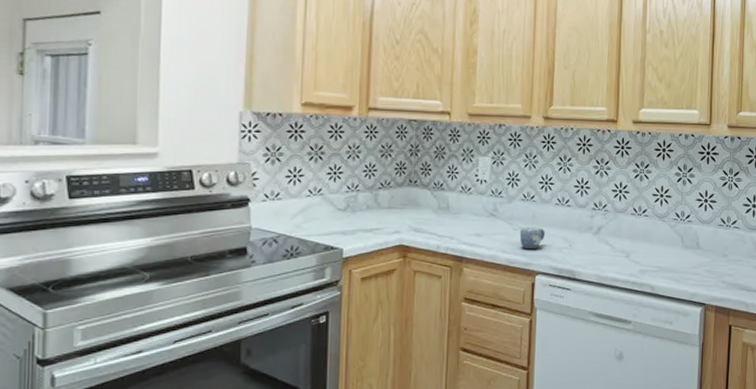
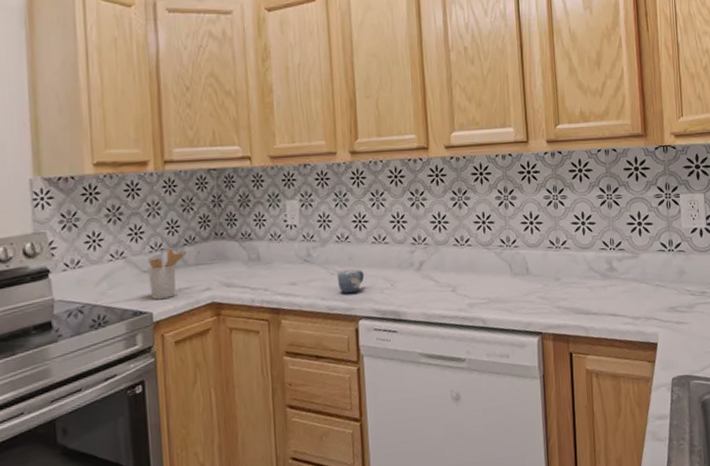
utensil holder: none [342,190,381,236] -> present [147,248,187,299]

